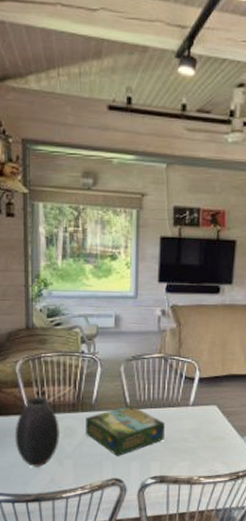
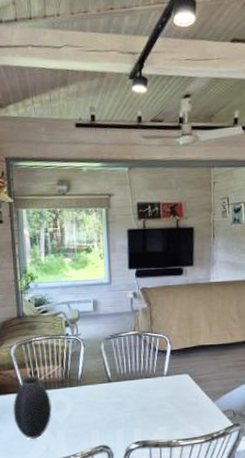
board game: present [86,405,165,456] -> none [74,379,144,425]

